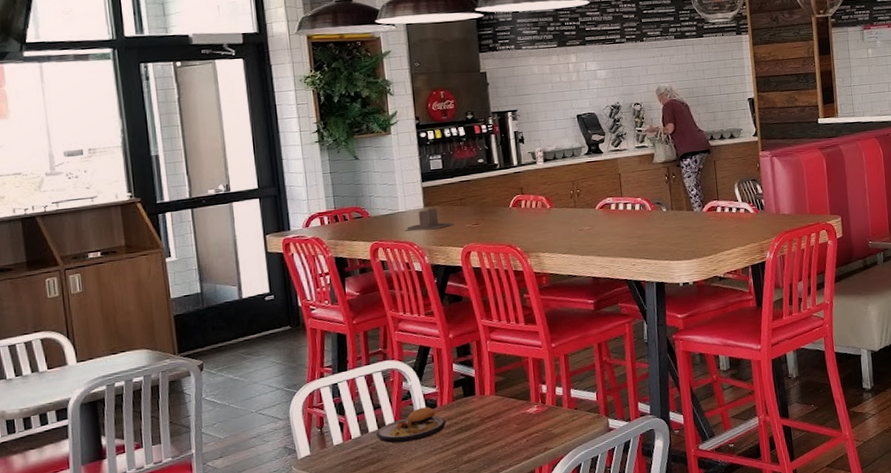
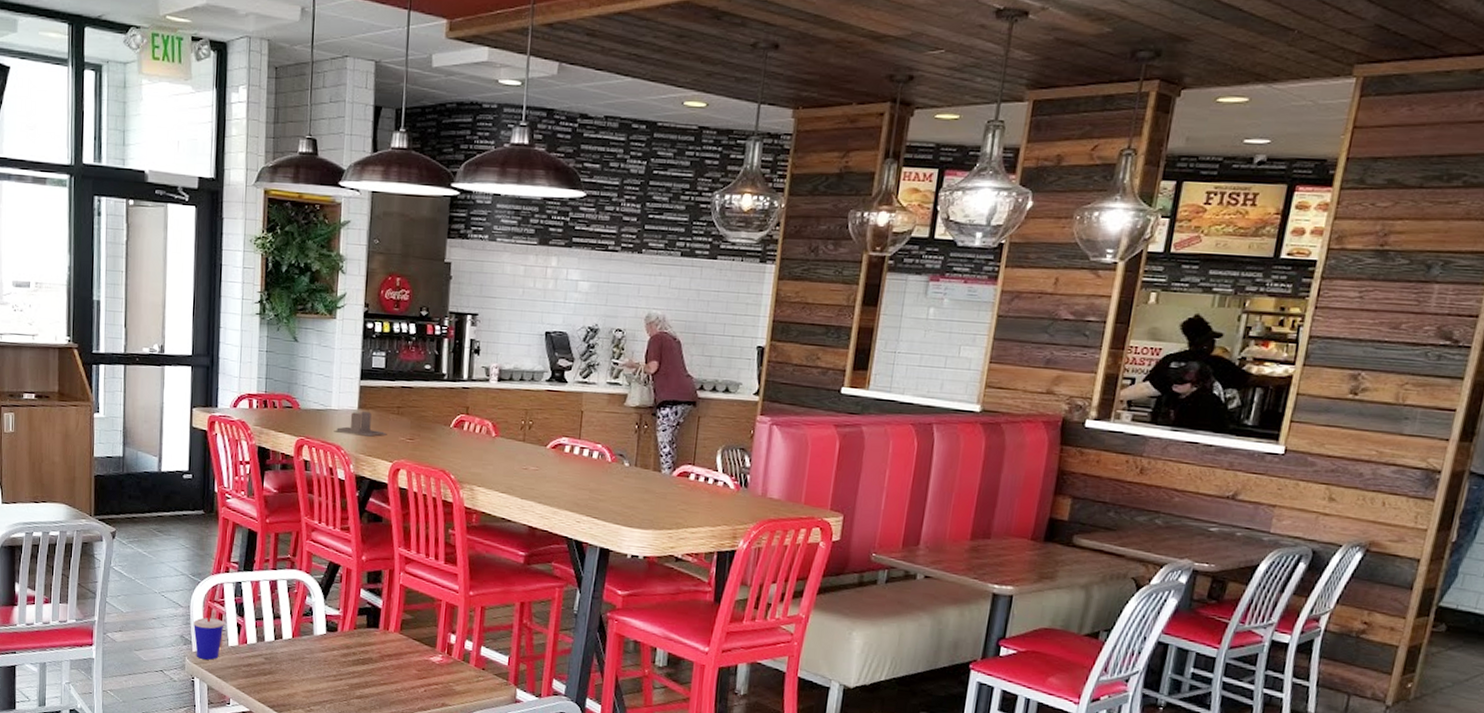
beverage cup: none [295,415,327,464] -> present [193,609,225,660]
burger: present [376,397,446,443] -> none [272,616,344,662]

